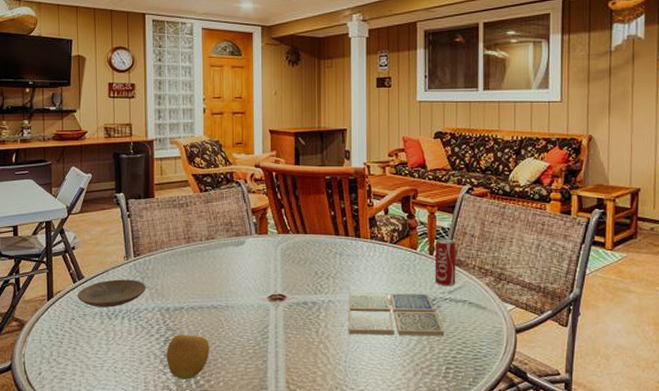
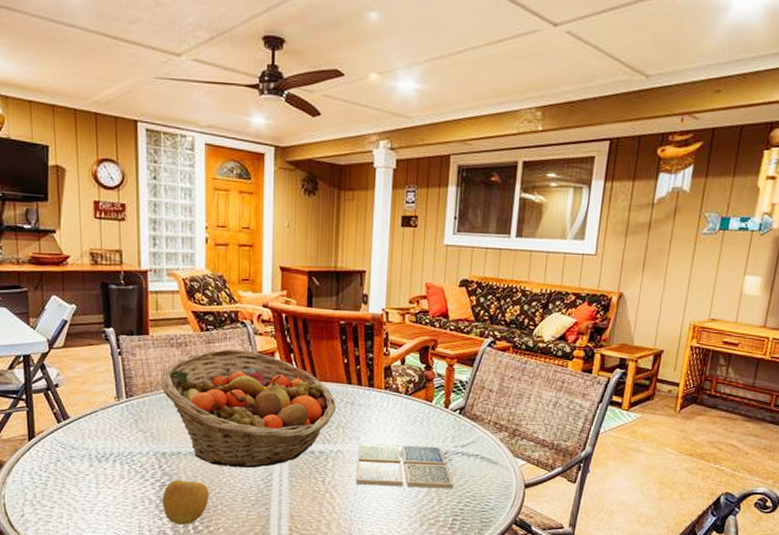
plate: present [77,279,146,307] -> none [62,421,140,450]
fruit basket: none [164,206,325,321] -> present [160,348,336,468]
beverage can: present [434,238,456,286] -> none [448,392,473,440]

